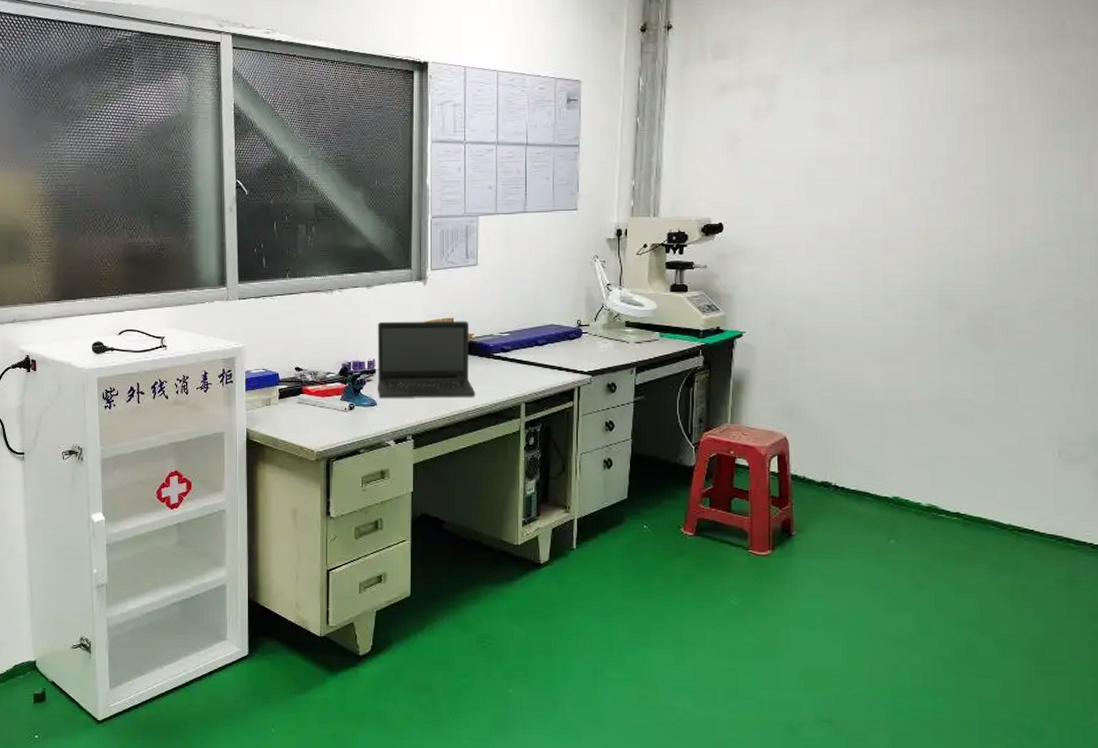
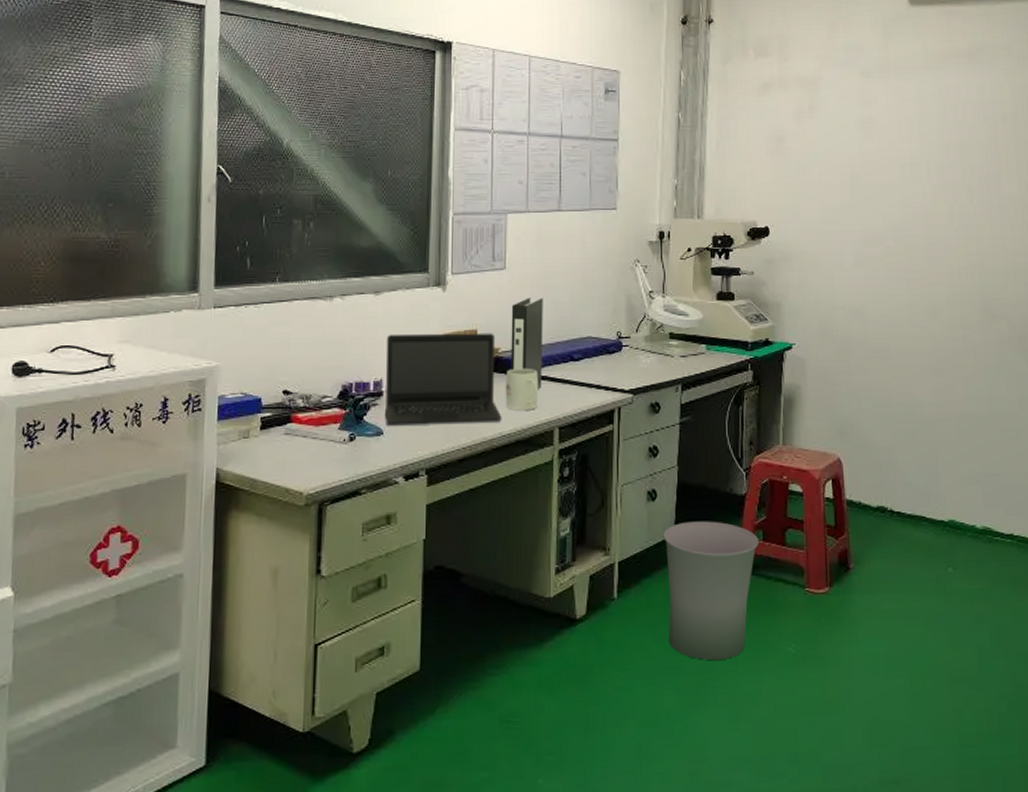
mug: none [478,351,508,388] -> present [505,368,539,411]
binder: none [483,290,511,371] -> present [511,297,543,390]
waste bin: none [617,487,705,606] -> present [663,521,759,660]

